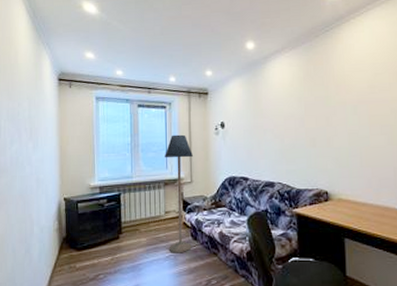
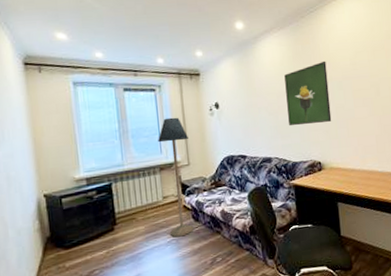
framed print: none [293,82,343,151] -> present [284,60,332,126]

